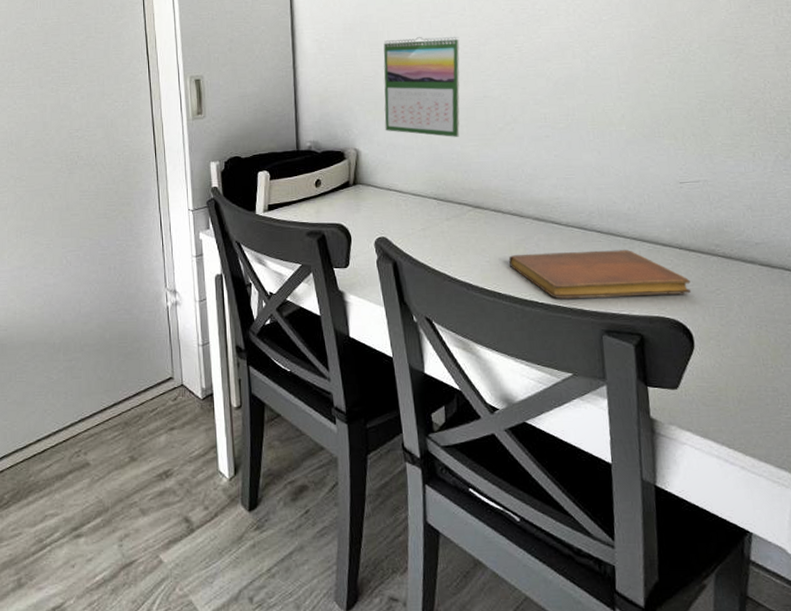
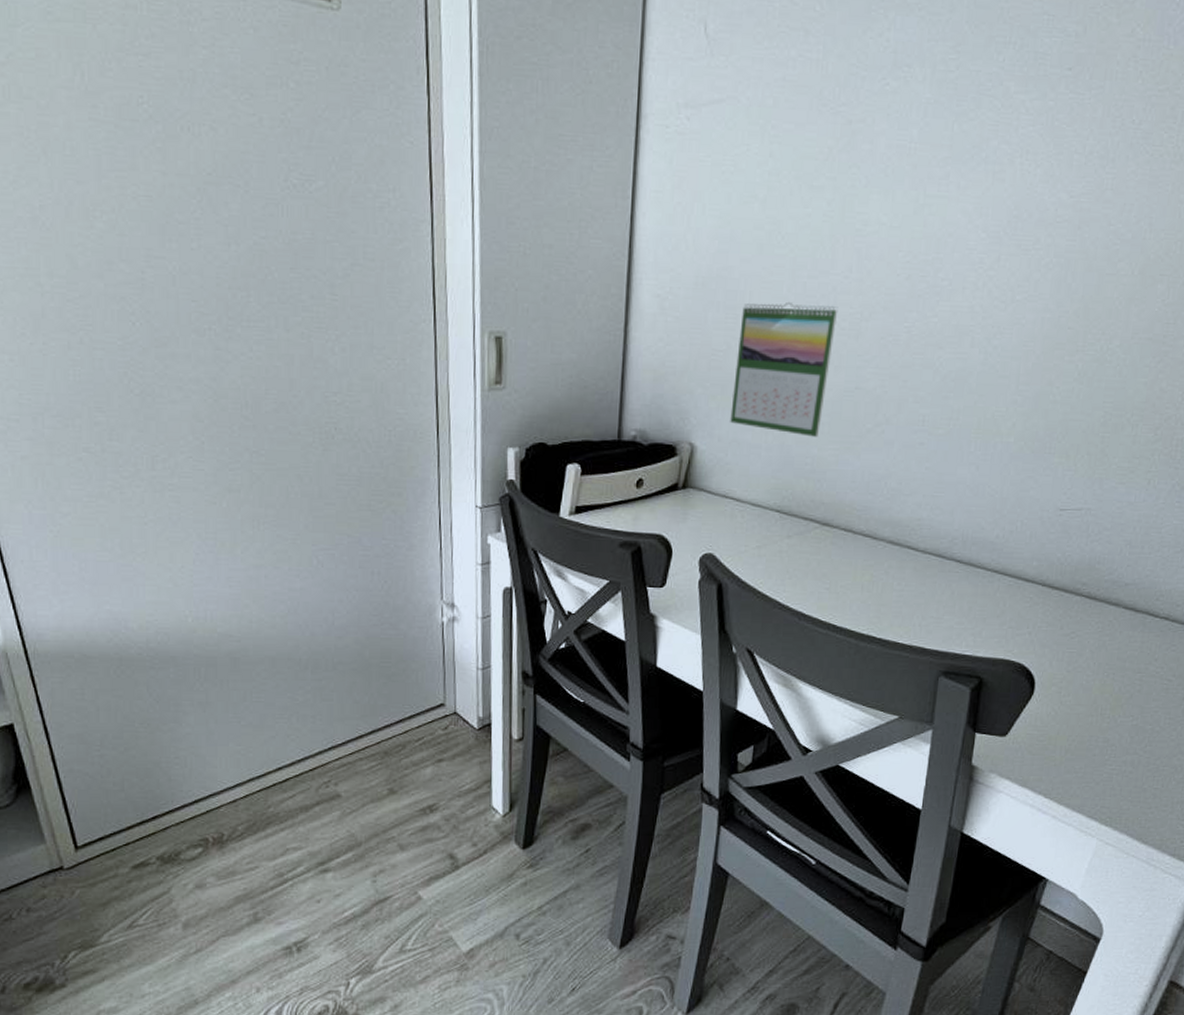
notebook: present [508,250,692,299] -> none [850,582,1046,636]

